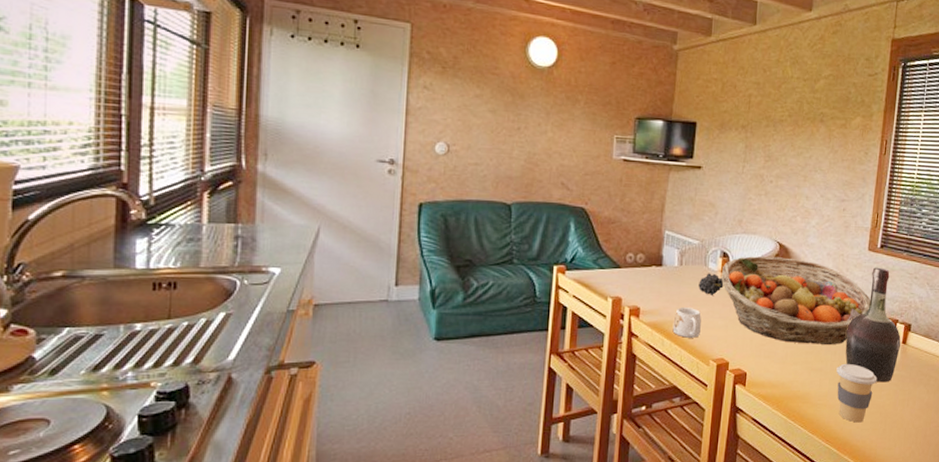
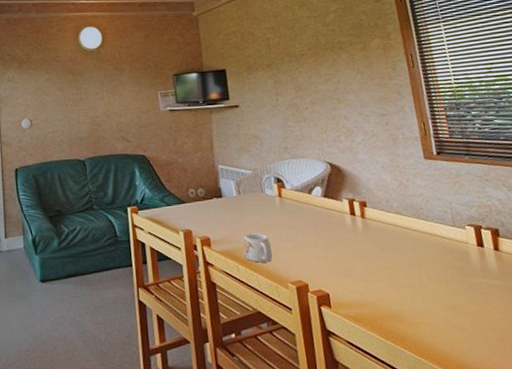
fruit: present [698,273,724,295] -> none [260,198,285,220]
fruit basket: present [721,256,871,344] -> none [279,176,444,260]
coffee cup: present [836,363,877,423] -> none [426,276,478,342]
cognac bottle: present [845,267,901,383] -> none [425,174,496,295]

